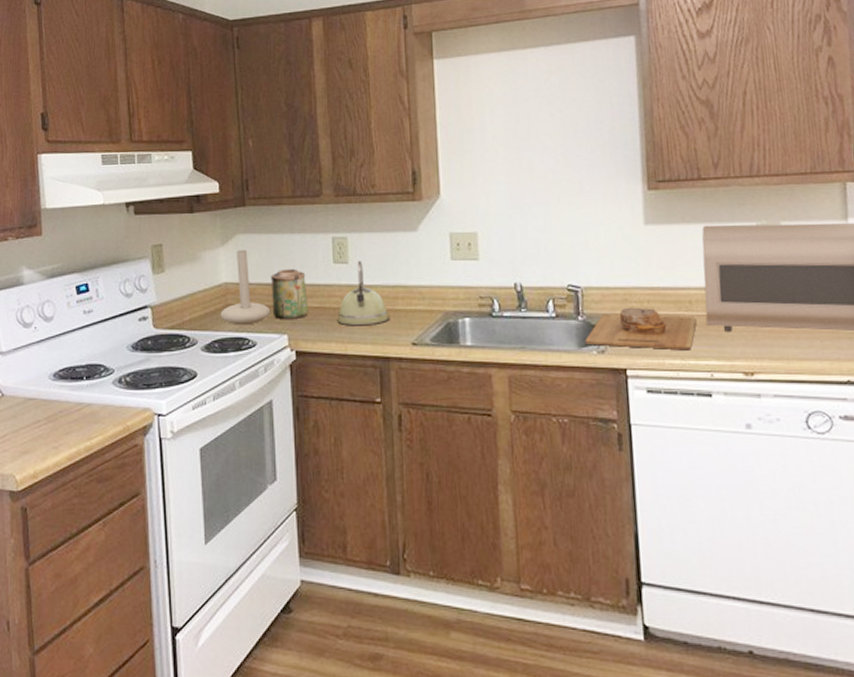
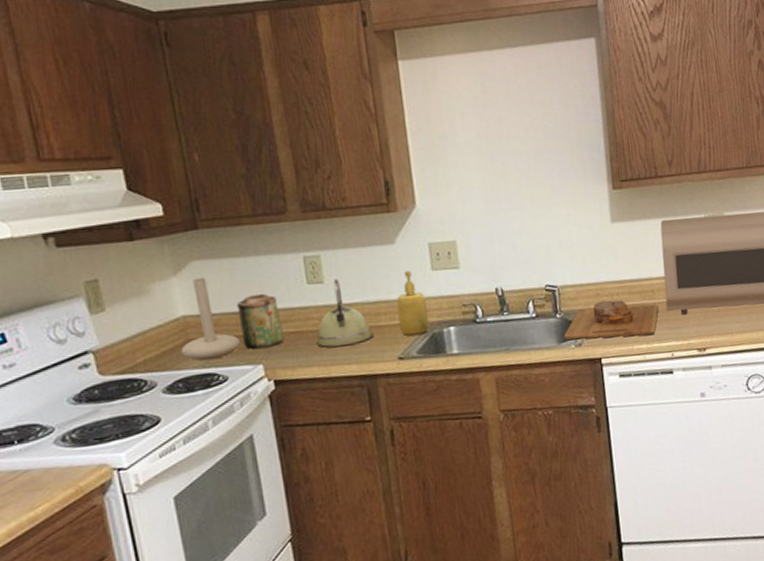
soap dispenser: none [414,258,445,322] -> present [396,270,430,336]

